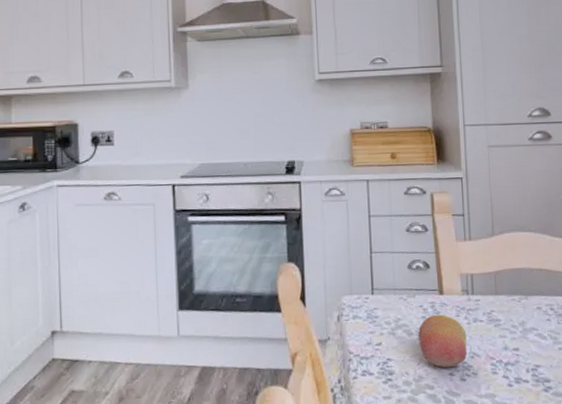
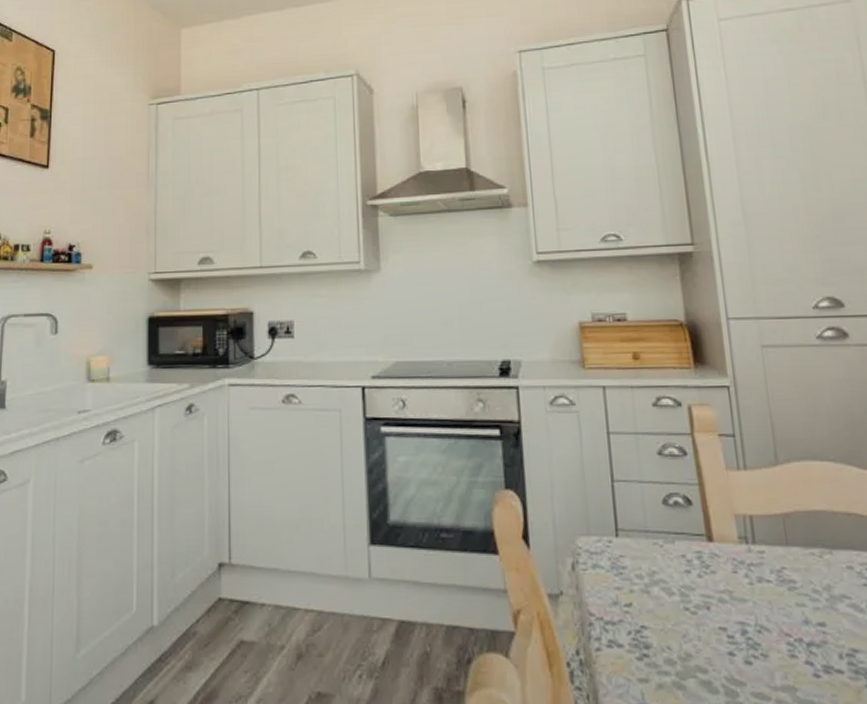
fruit: present [418,314,467,368] -> none [681,568,752,643]

